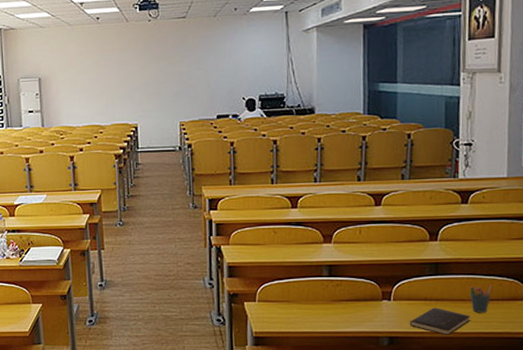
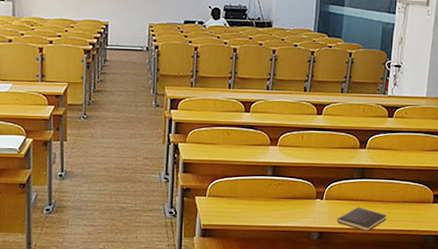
pen holder: present [469,285,491,313] -> none [388,189,406,213]

